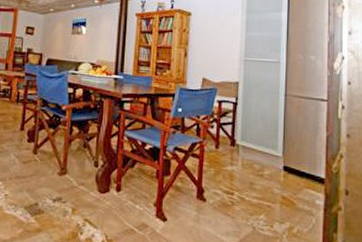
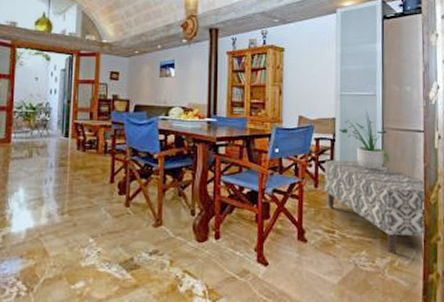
bench: none [224,122,328,220] -> present [324,159,426,254]
potted plant: none [242,75,292,136] -> present [339,109,390,170]

